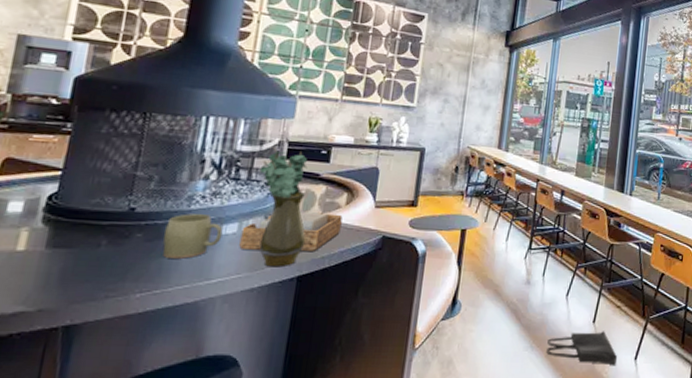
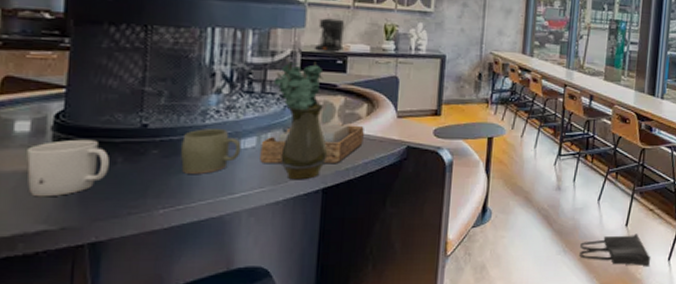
mug: none [11,220,95,278] -> present [26,139,109,197]
coffee maker: none [302,110,331,143] -> present [315,18,344,52]

